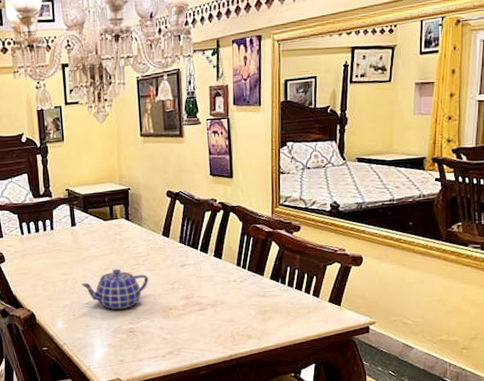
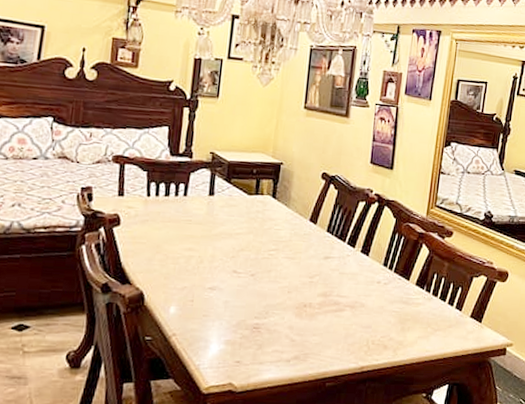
teapot: present [81,268,149,310] -> none [207,251,287,300]

